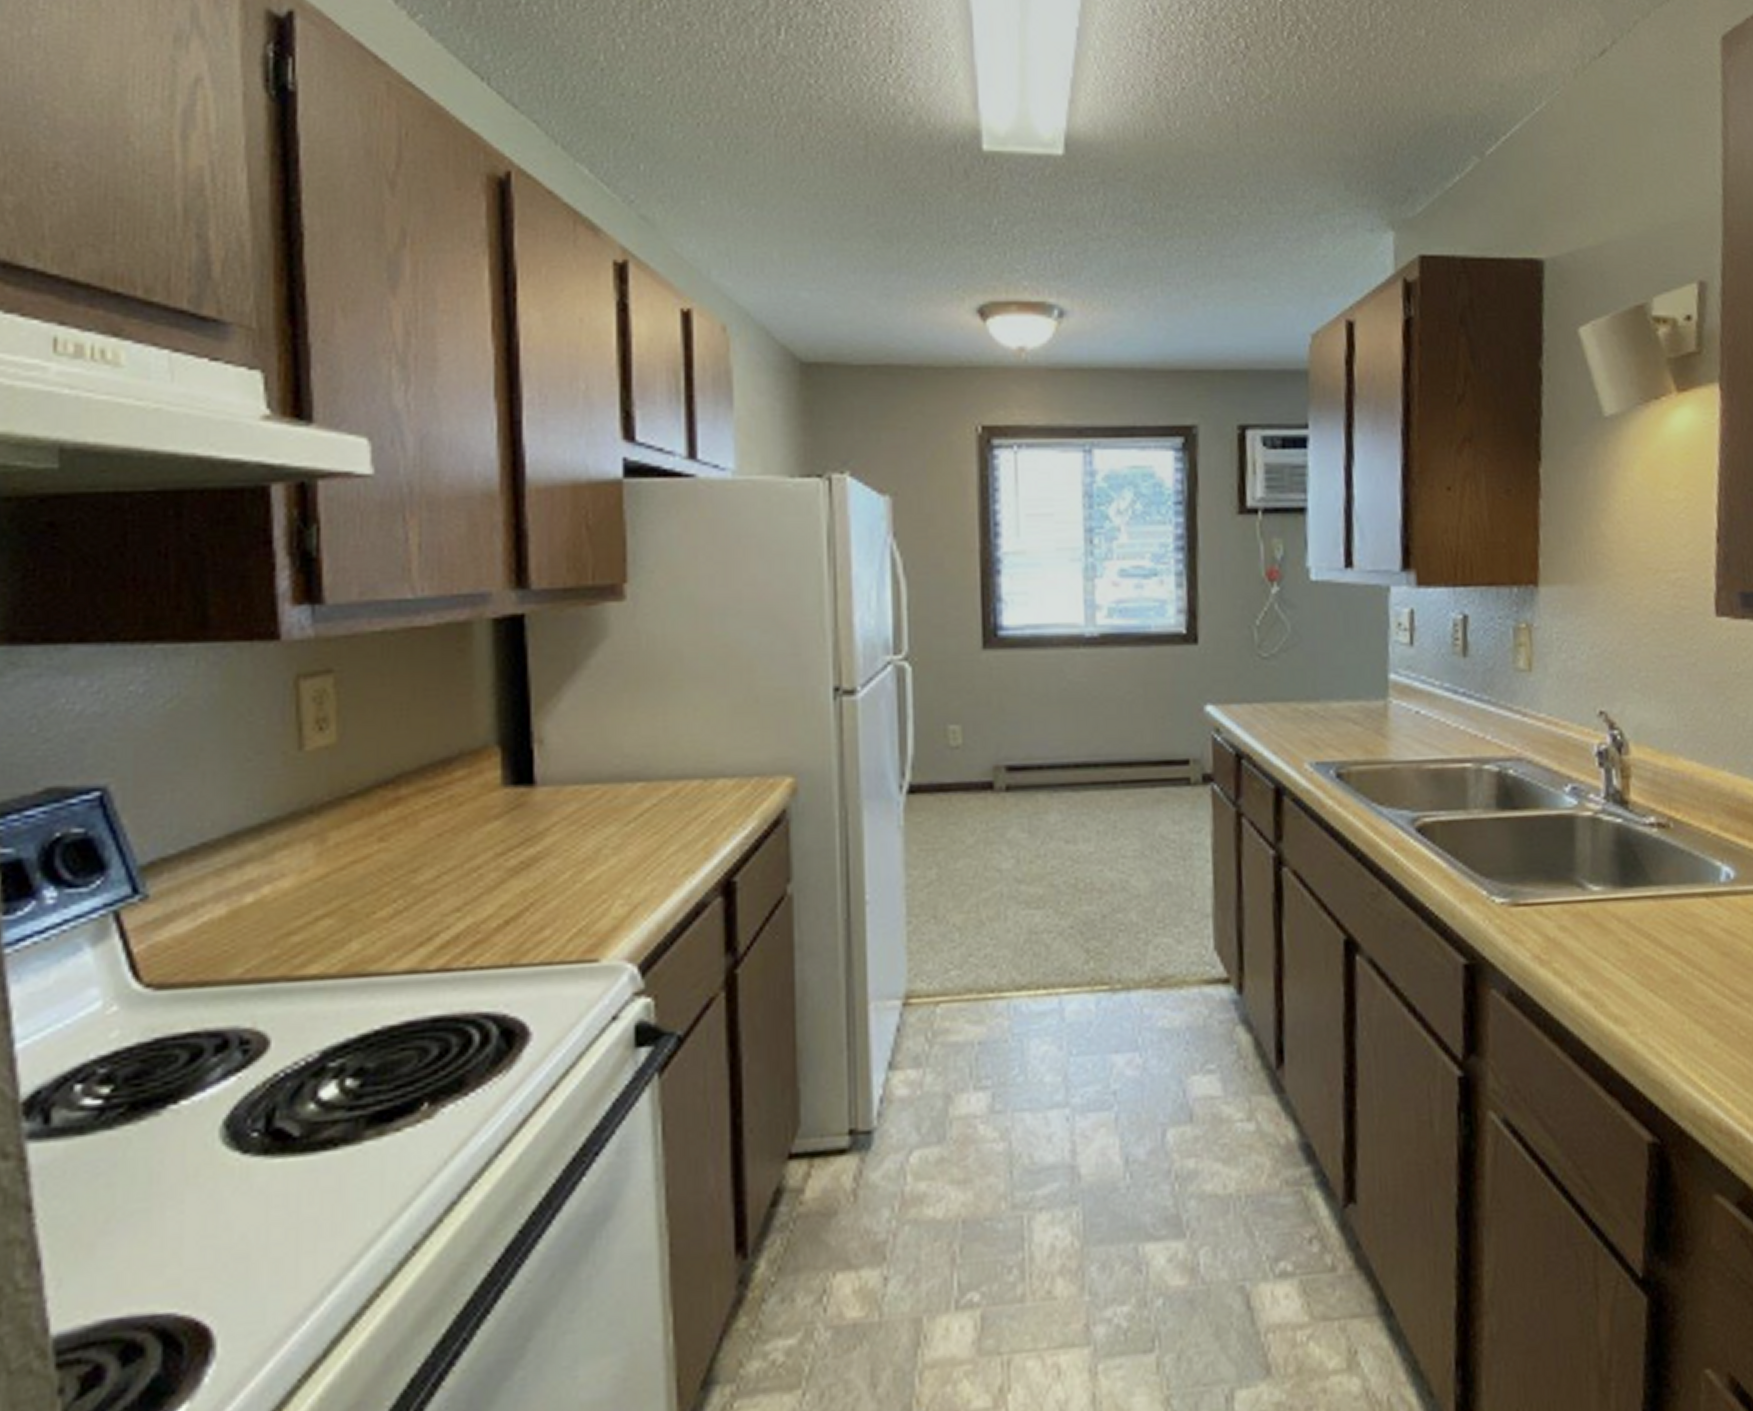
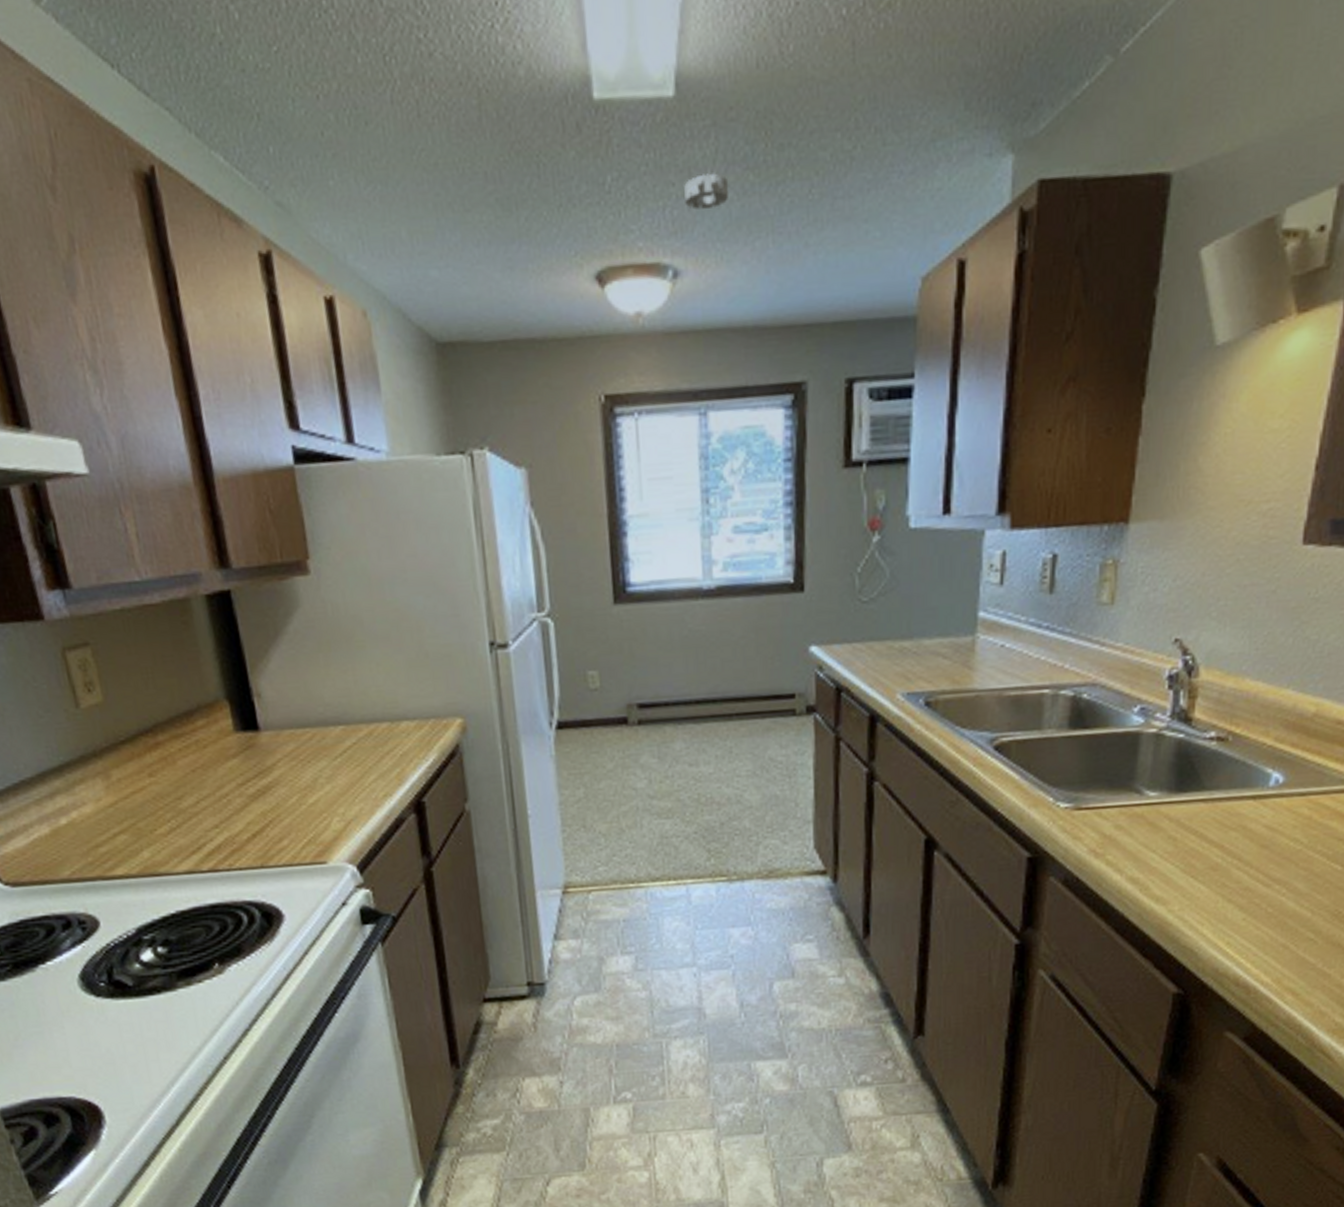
smoke detector: none [1072,225,1117,256] -> present [684,173,729,210]

